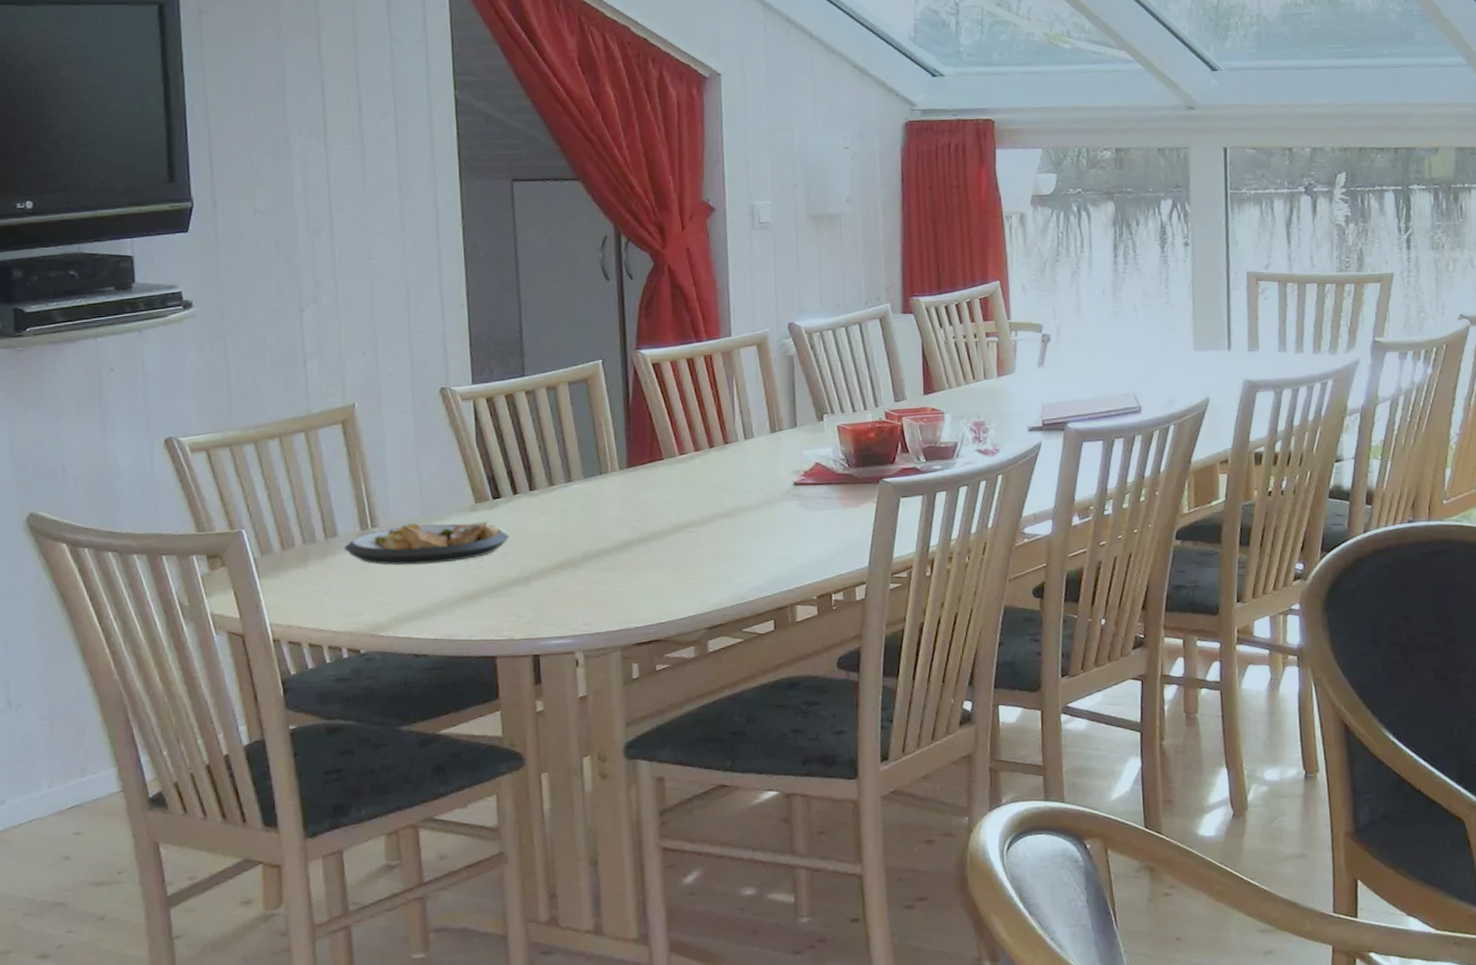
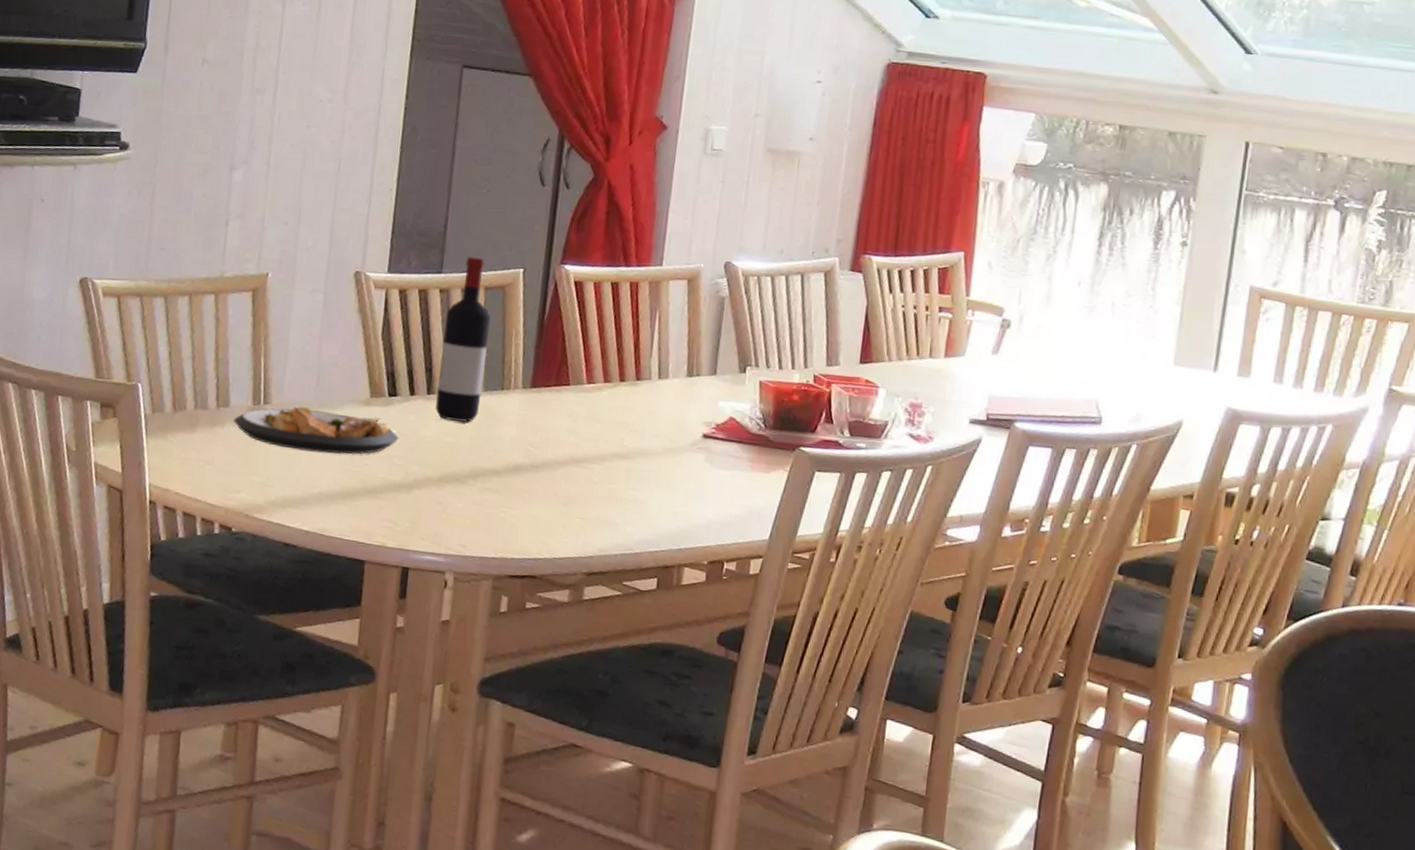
wine bottle: none [535,355,582,512] -> present [435,256,491,422]

